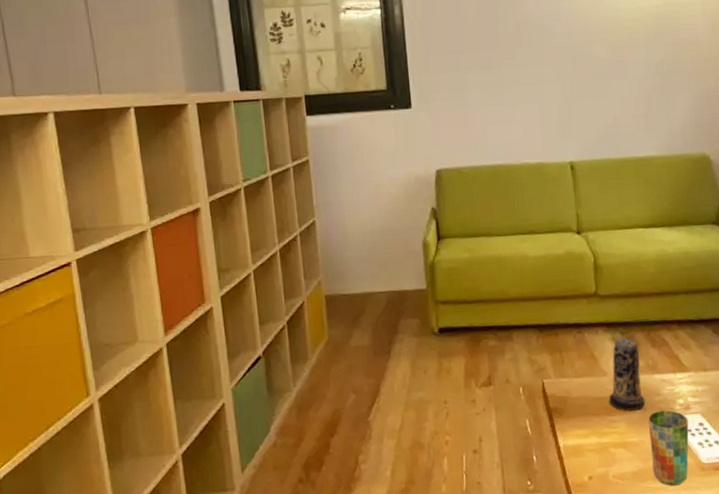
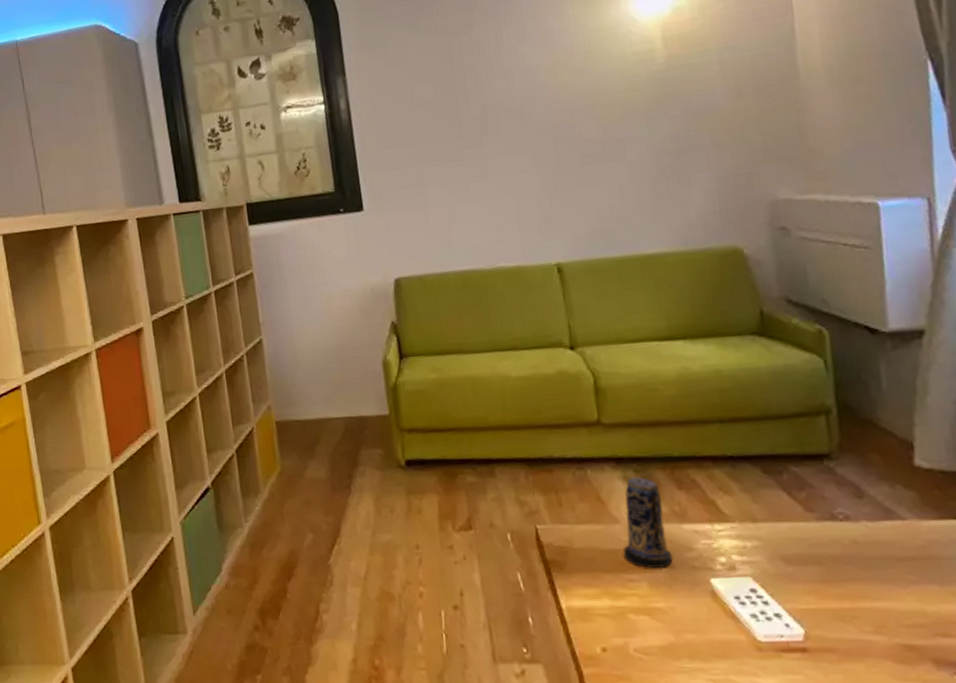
cup: present [648,410,689,486] -> none [678,570,739,669]

